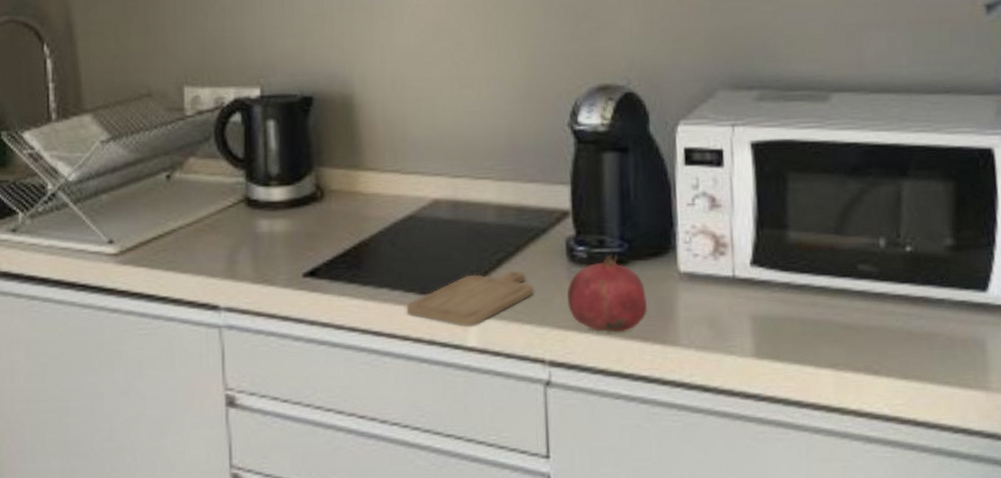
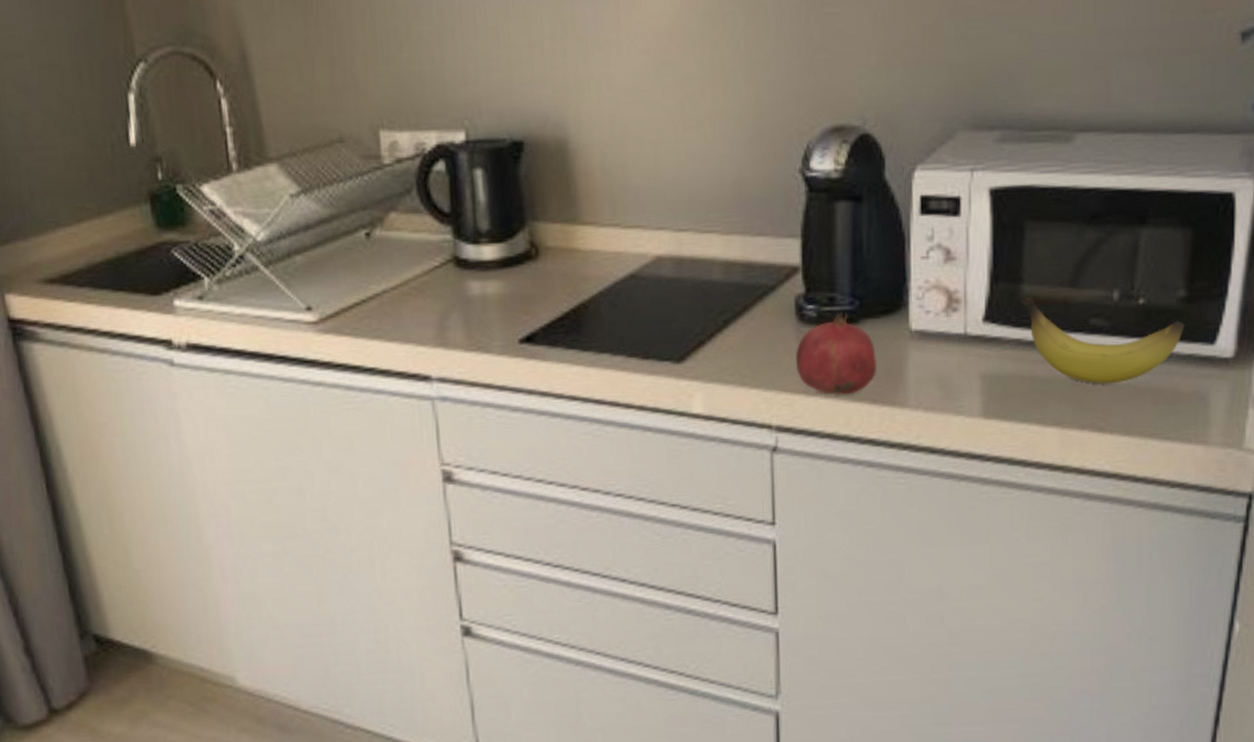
chopping board: present [406,270,534,326] -> none [629,332,762,392]
banana: none [787,242,955,327] -> present [1021,296,1185,384]

